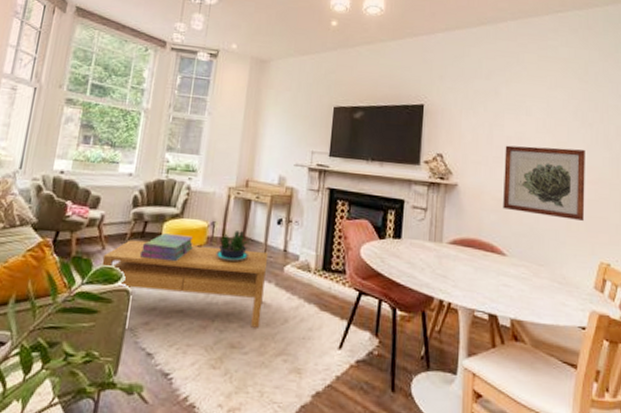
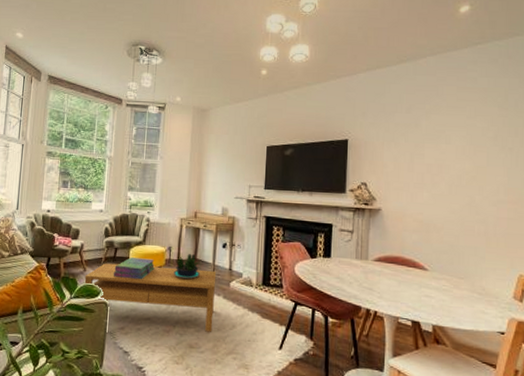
wall art: present [503,145,585,221] -> none [424,172,505,238]

